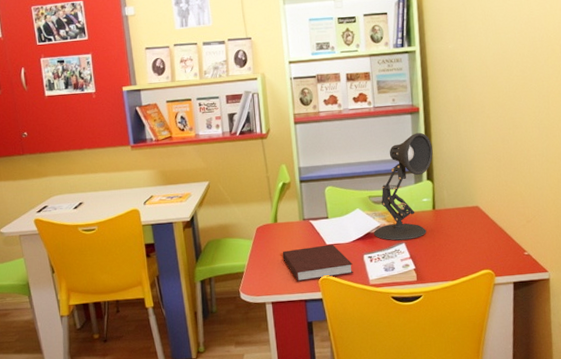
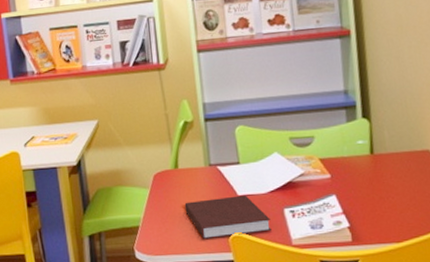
desk lamp: present [374,132,433,241] -> none [296,60,369,192]

